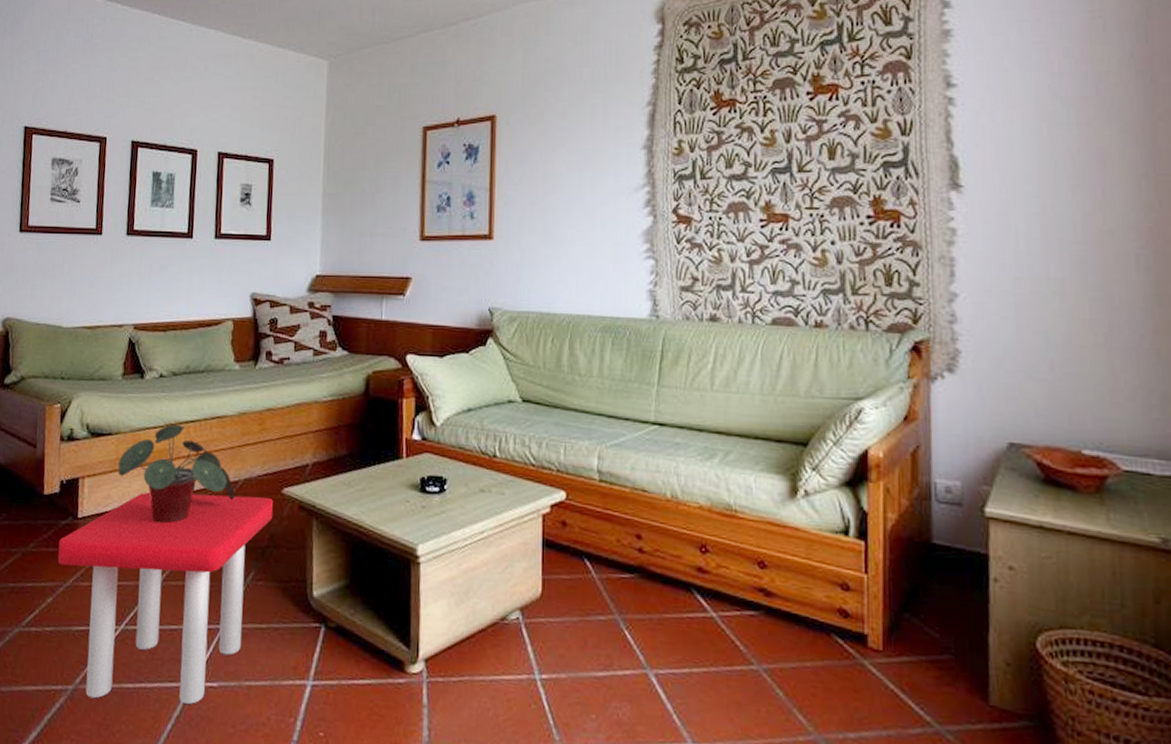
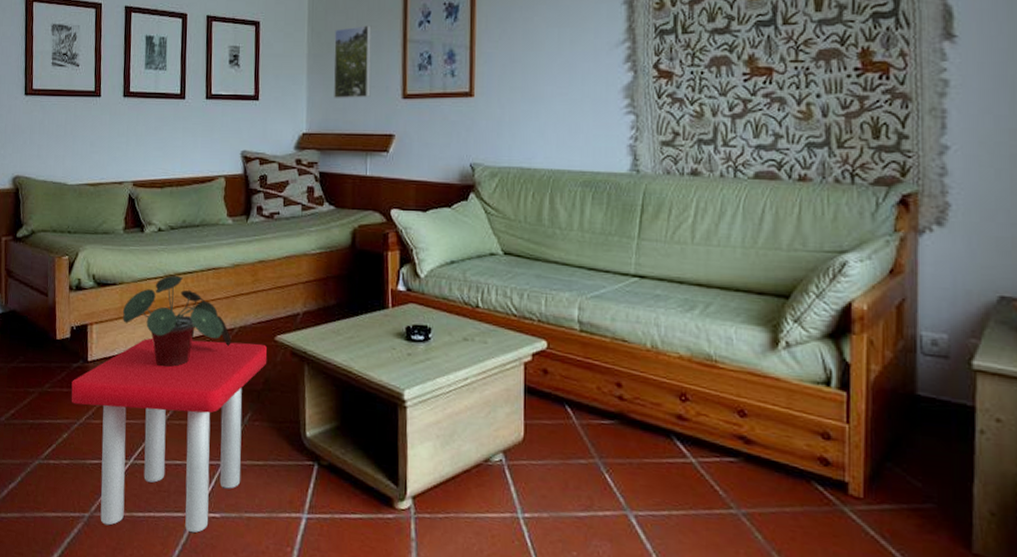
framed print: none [349,165,390,240] -> present [333,25,372,98]

